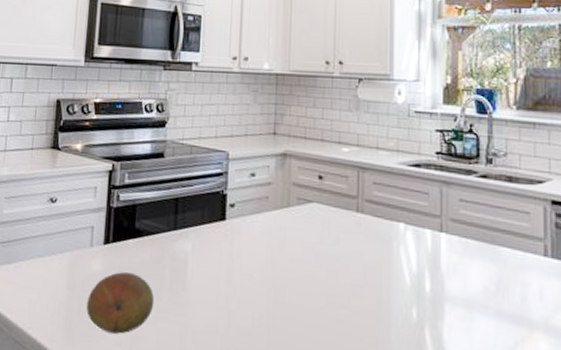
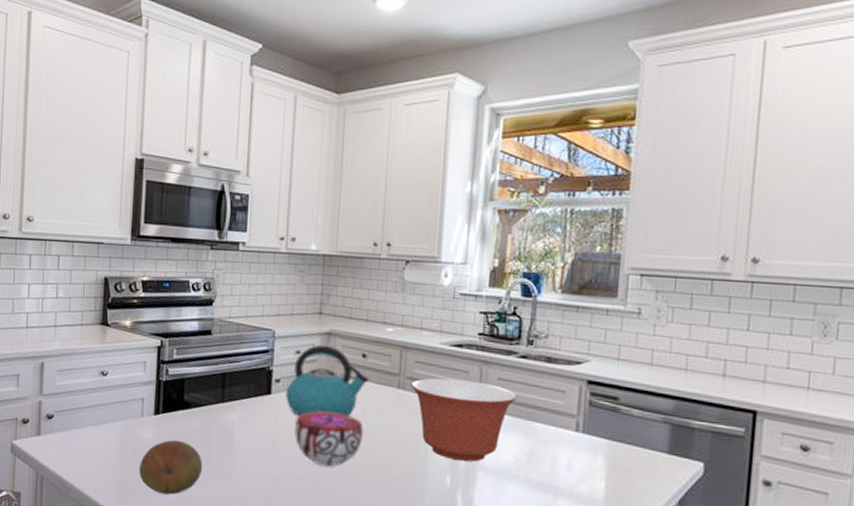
kettle: none [241,166,327,244] -> present [286,344,369,417]
decorative bowl: none [251,238,322,299] -> present [295,411,363,467]
mixing bowl: none [370,200,480,292] -> present [410,378,517,462]

